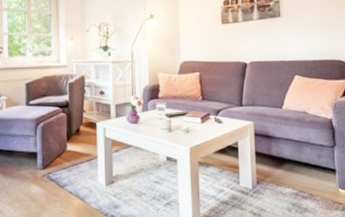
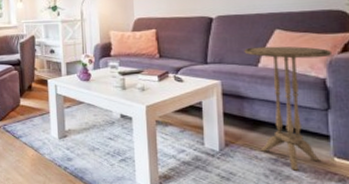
side table: none [272,90,337,203] -> present [244,46,333,171]

